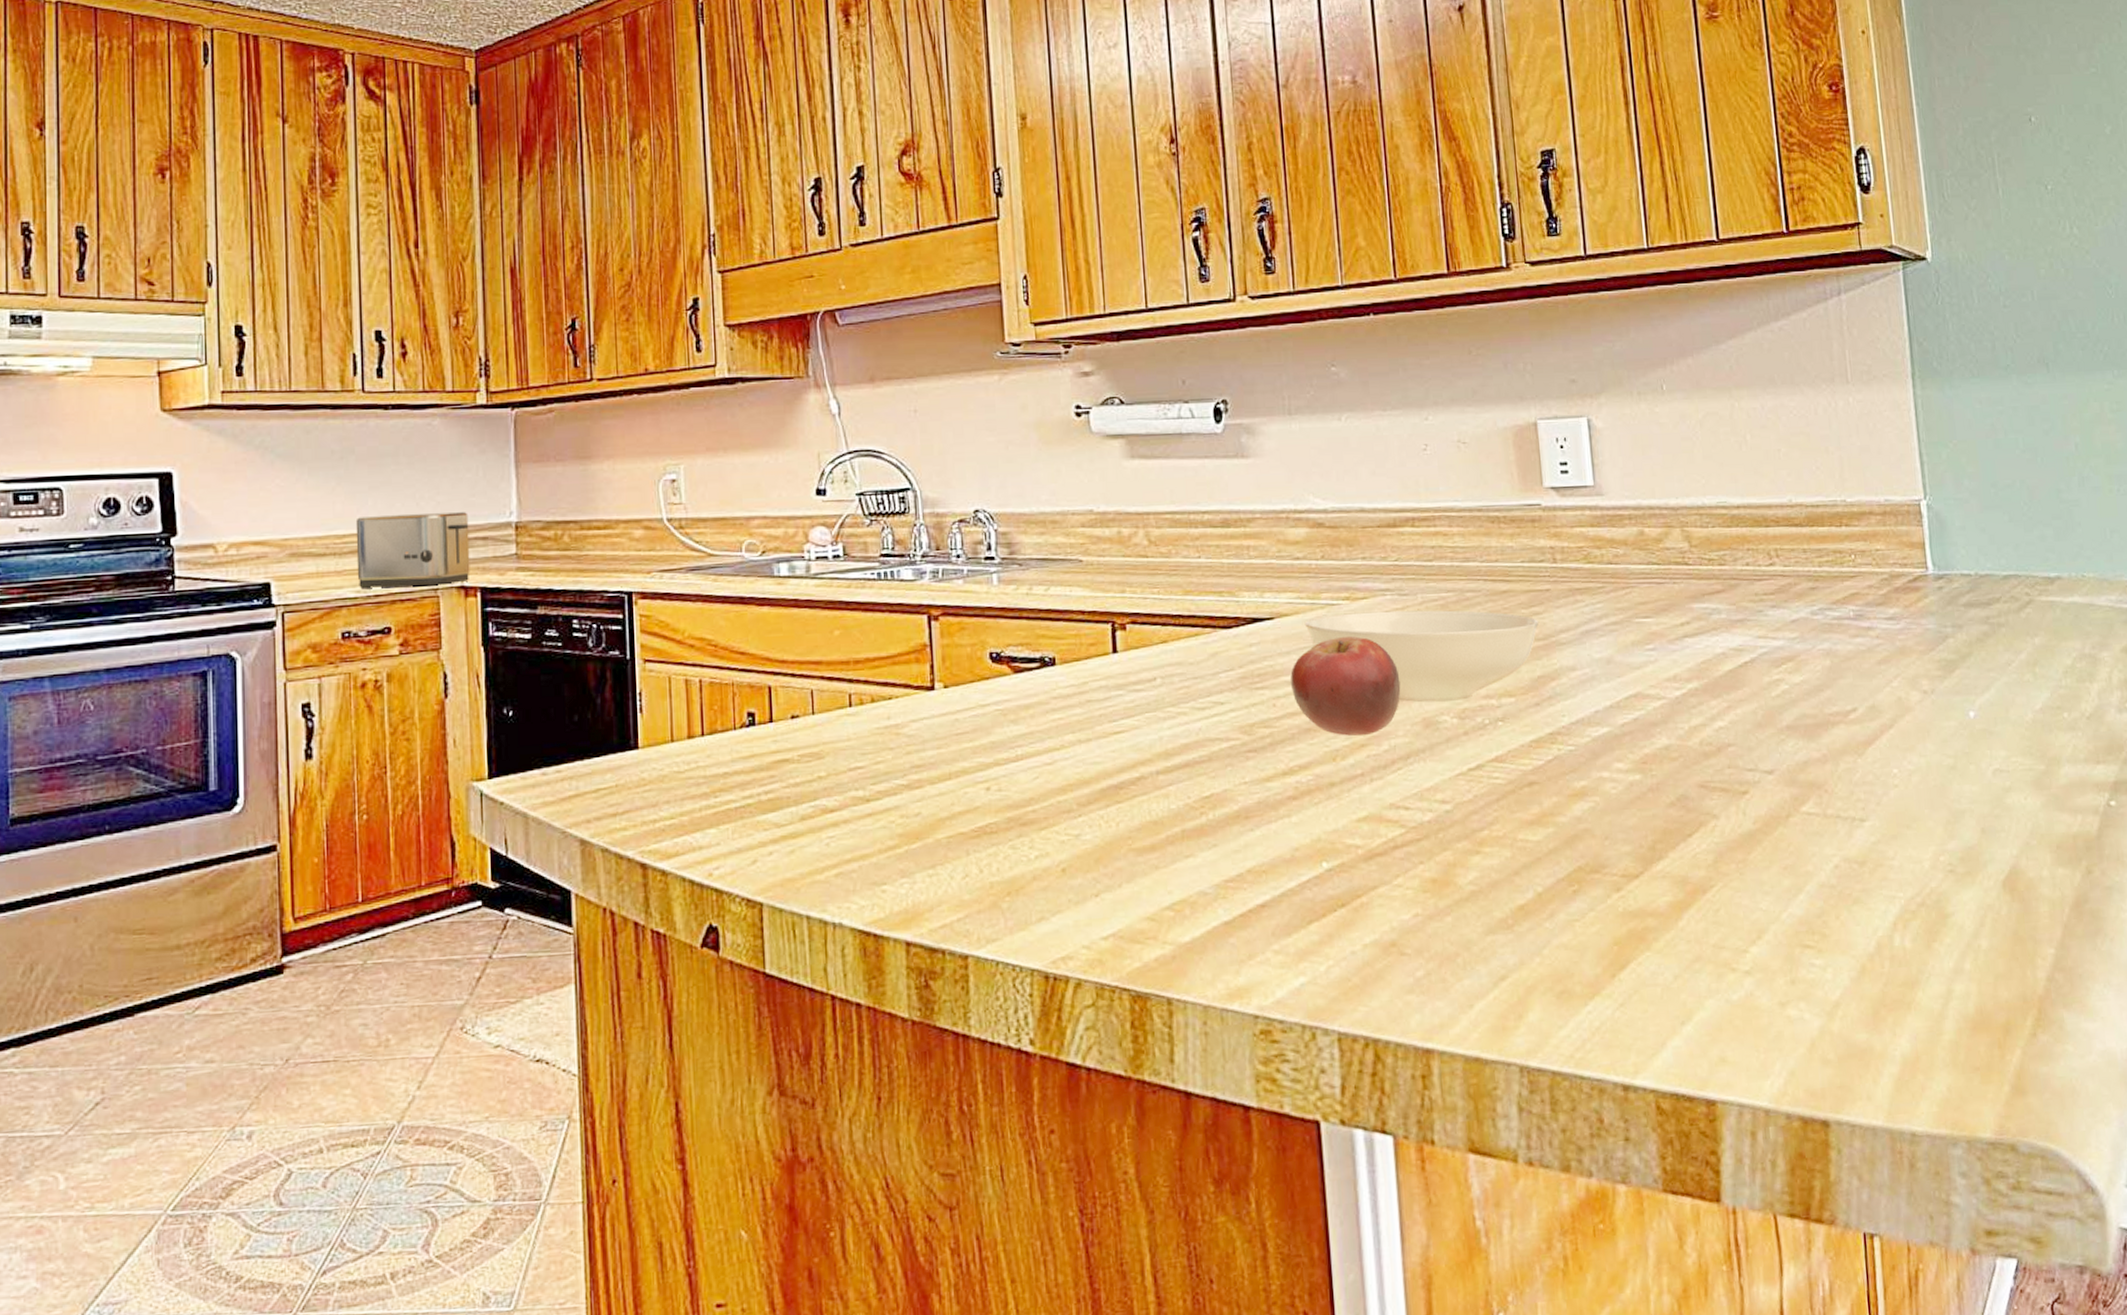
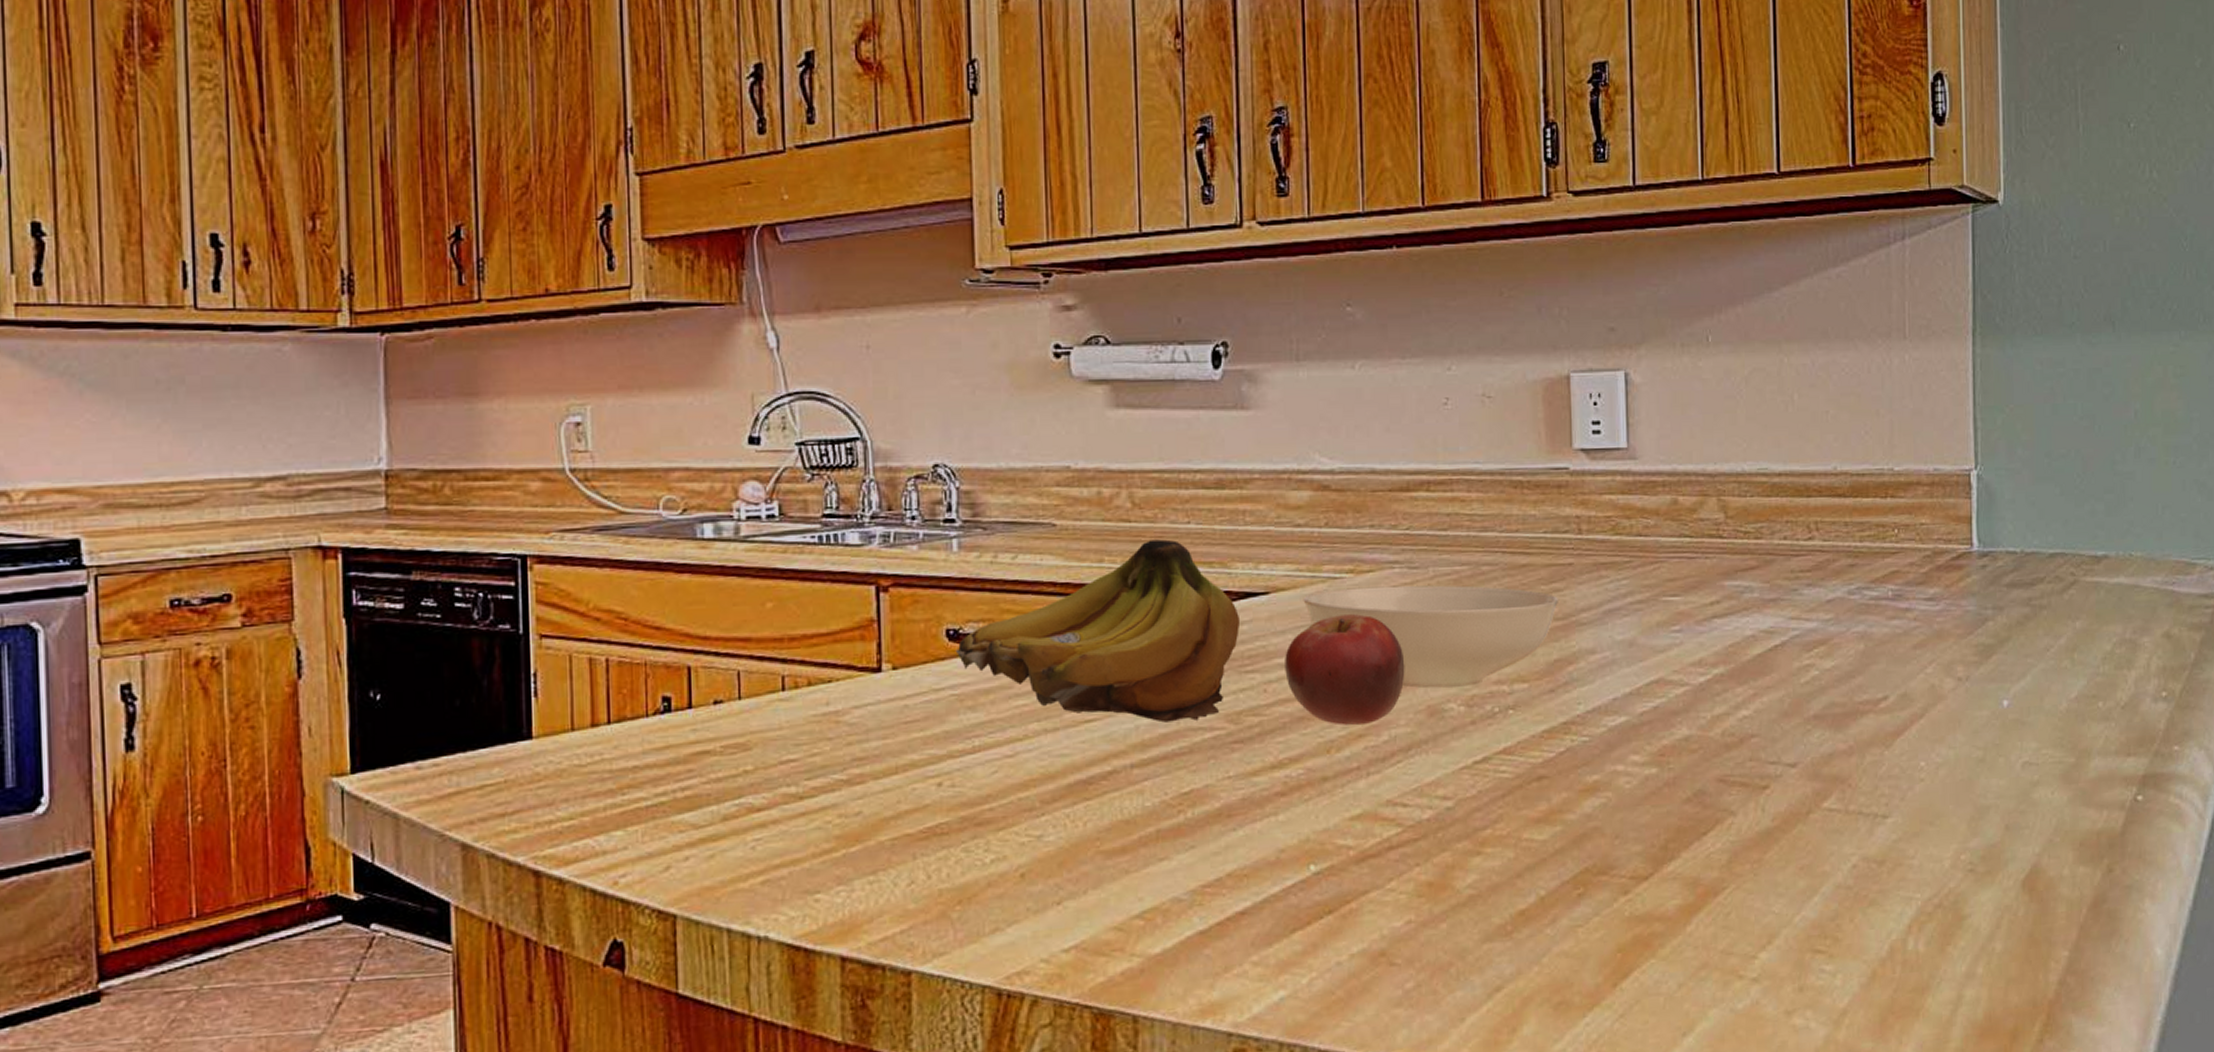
toaster: present [355,512,470,589] -> none [186,457,329,549]
fruit: none [998,572,1250,734] -> present [955,539,1241,723]

